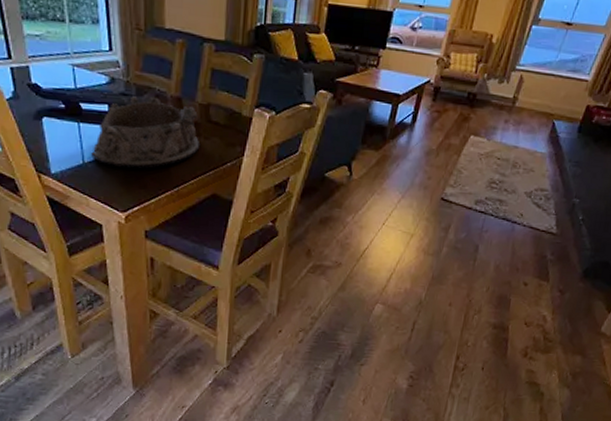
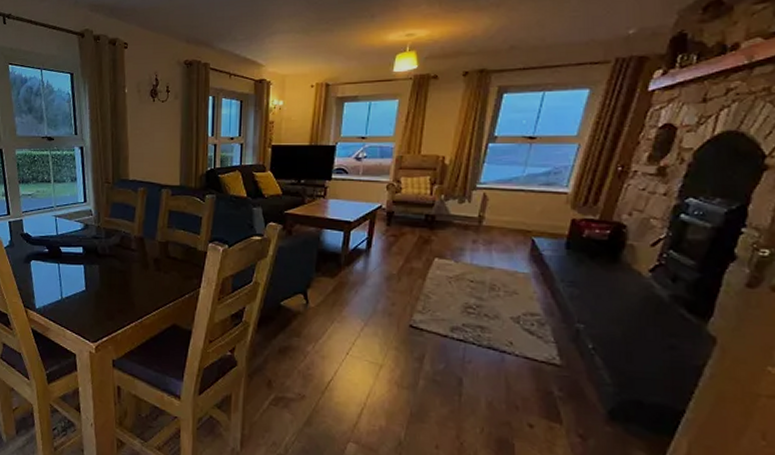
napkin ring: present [91,96,201,169] -> none [68,238,161,303]

